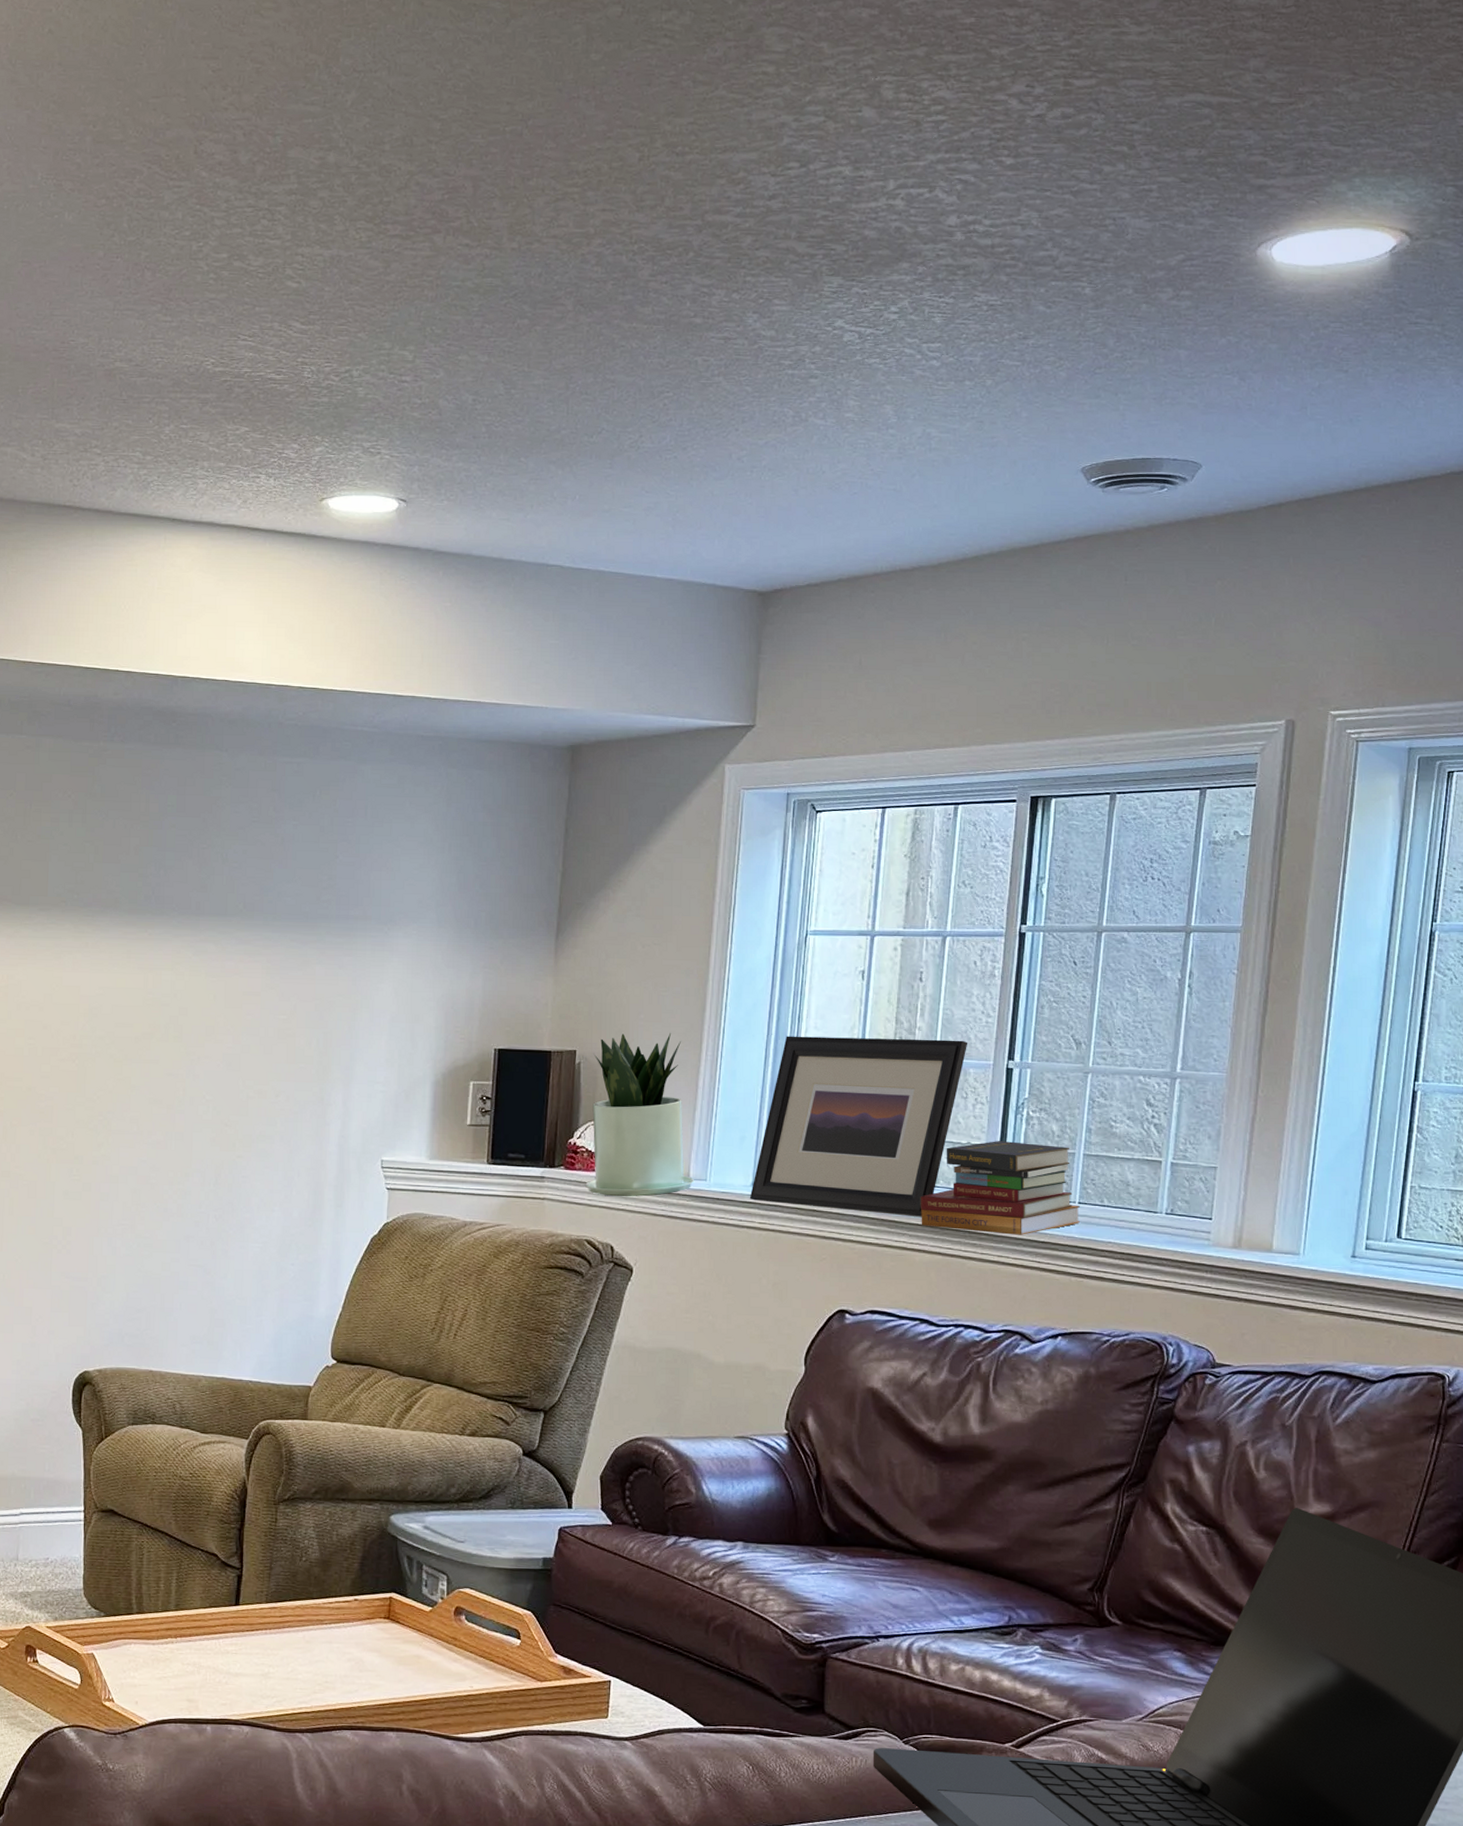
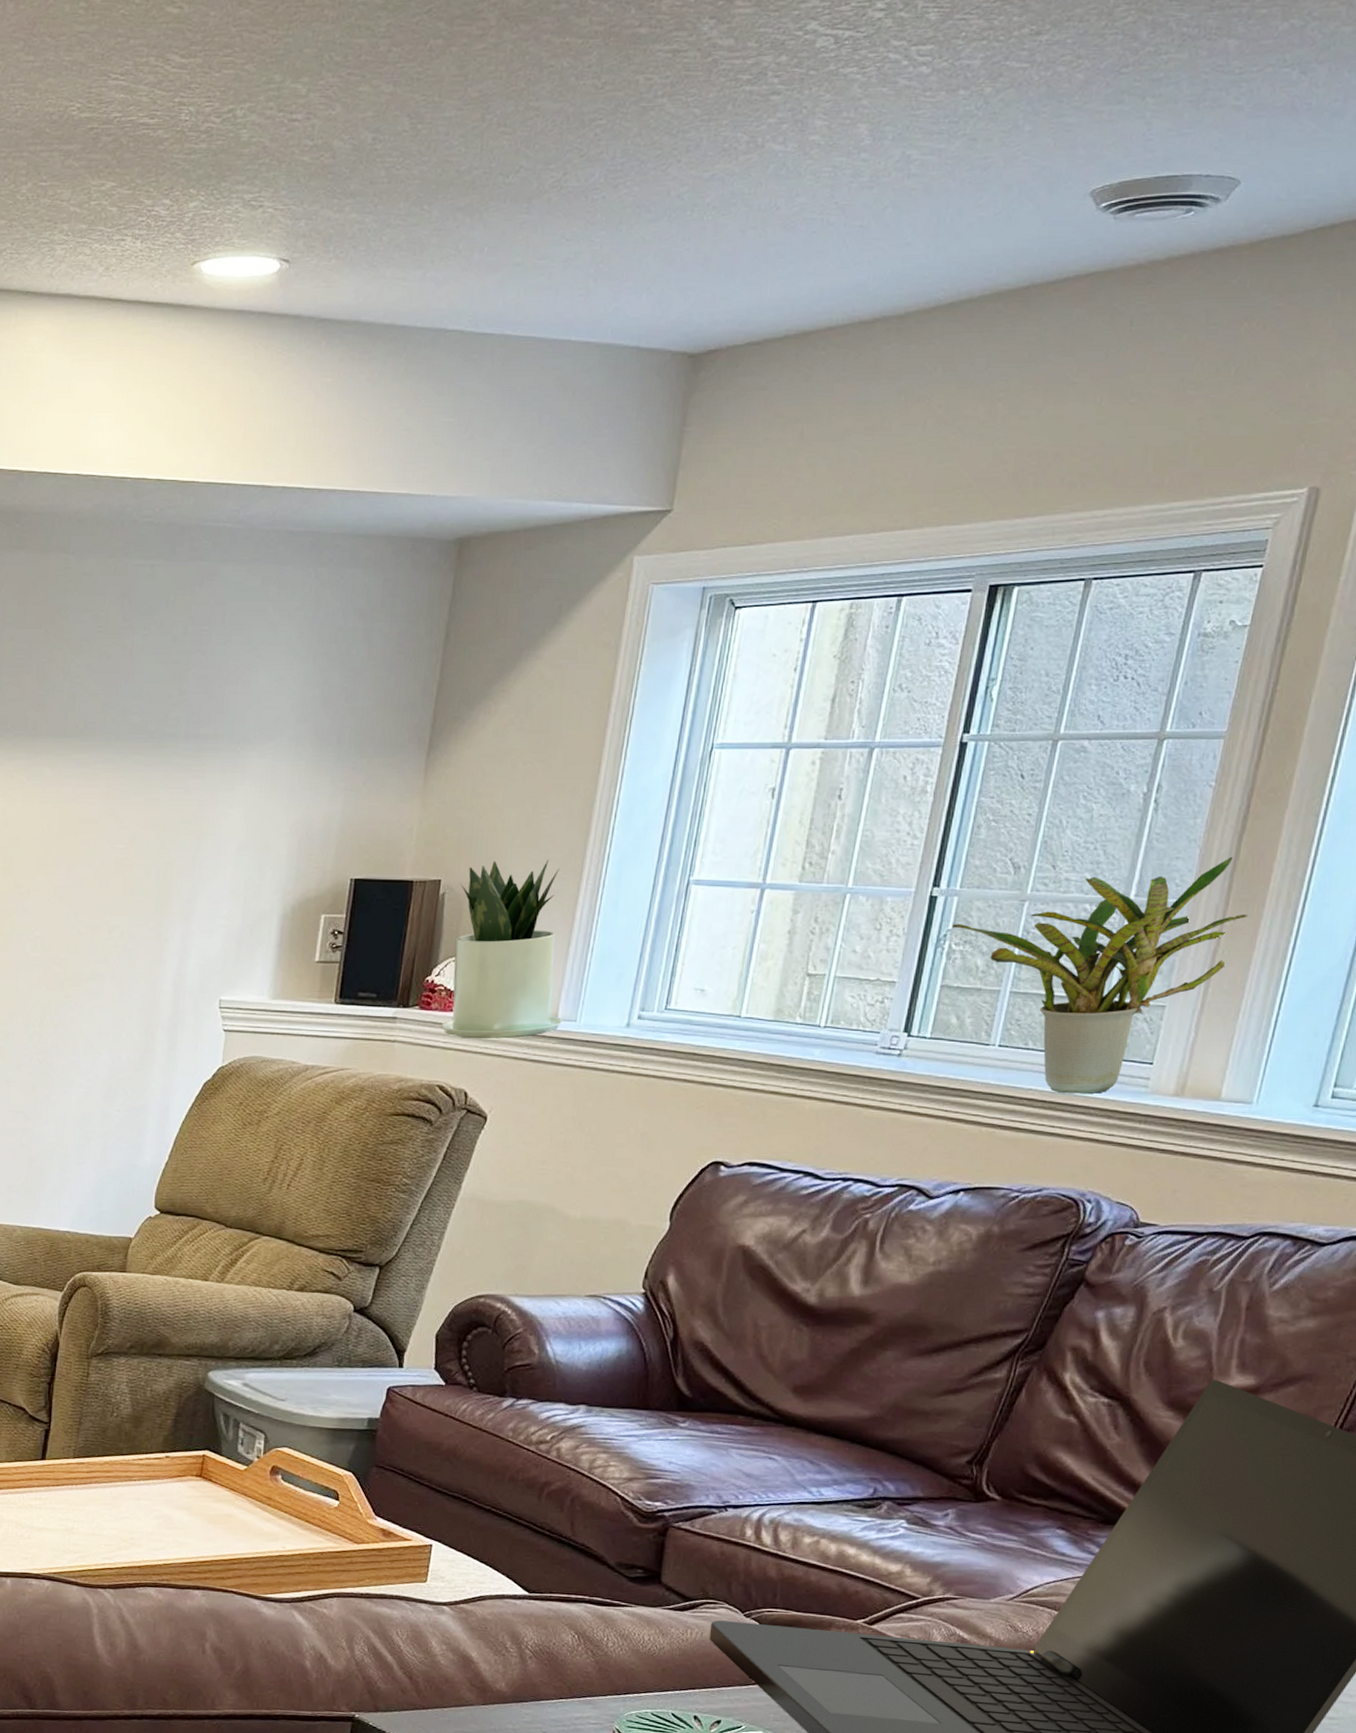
picture frame: present [749,1036,968,1218] -> none [622,862,888,1062]
books: present [920,1141,1080,1235] -> none [815,977,1000,1081]
potted plant: none [1027,1035,1277,1247] -> present [951,856,1248,1094]

